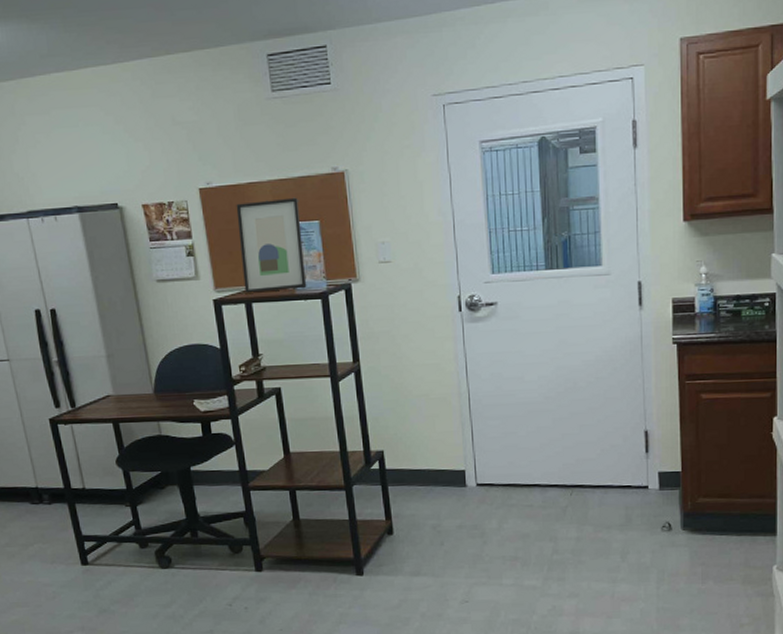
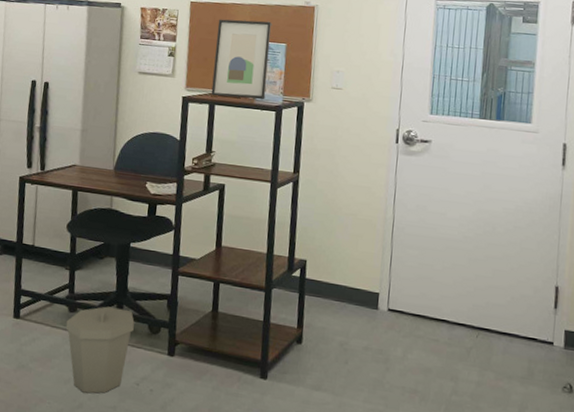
trash can: none [140,535,214,624] -> present [65,306,135,394]

